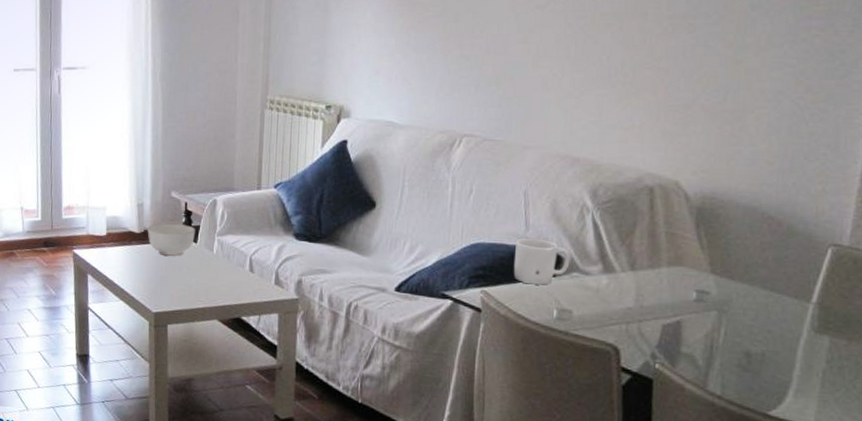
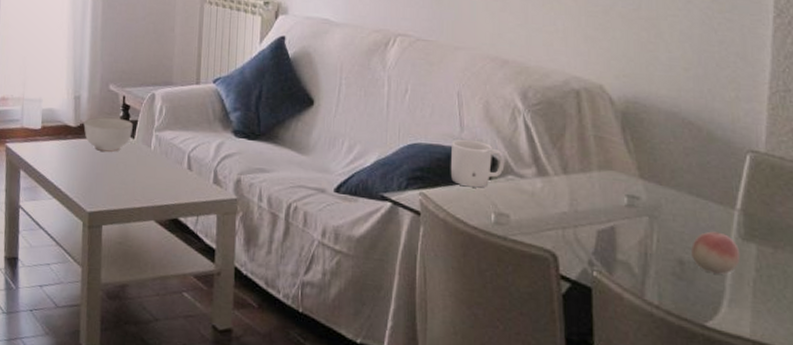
fruit: none [760,324,812,366] -> present [691,231,741,275]

